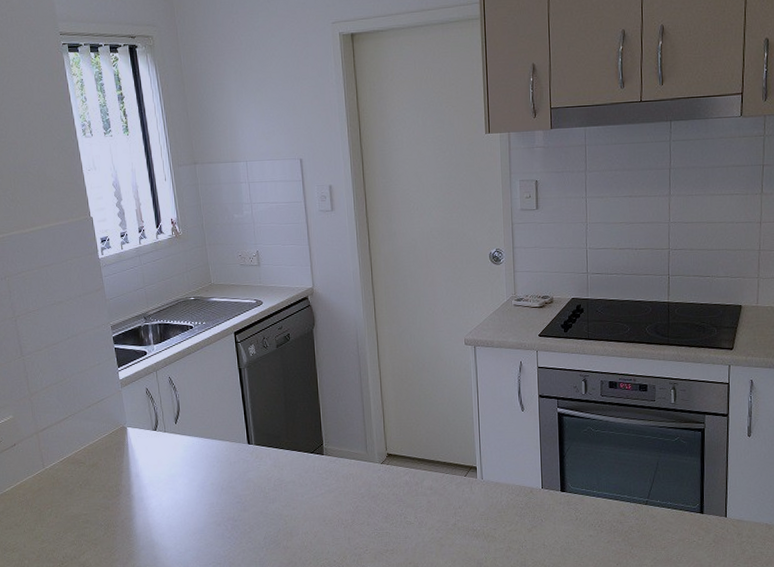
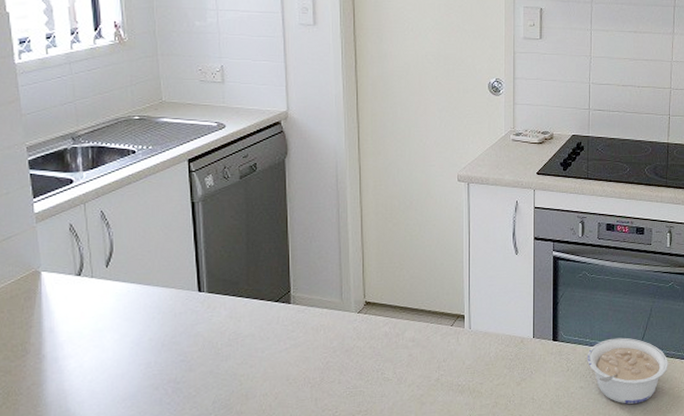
legume: none [595,490,677,553] -> present [587,337,668,404]

